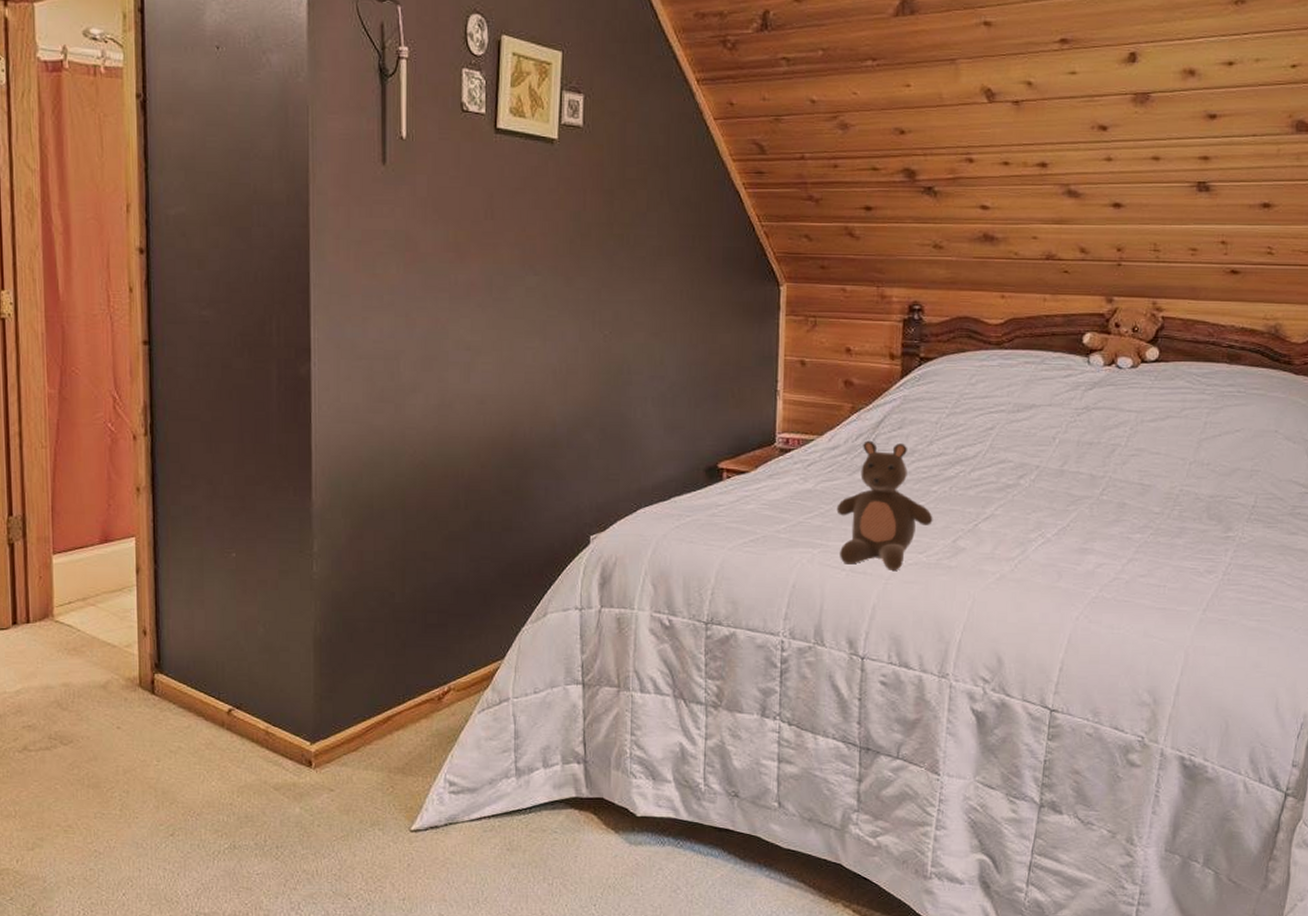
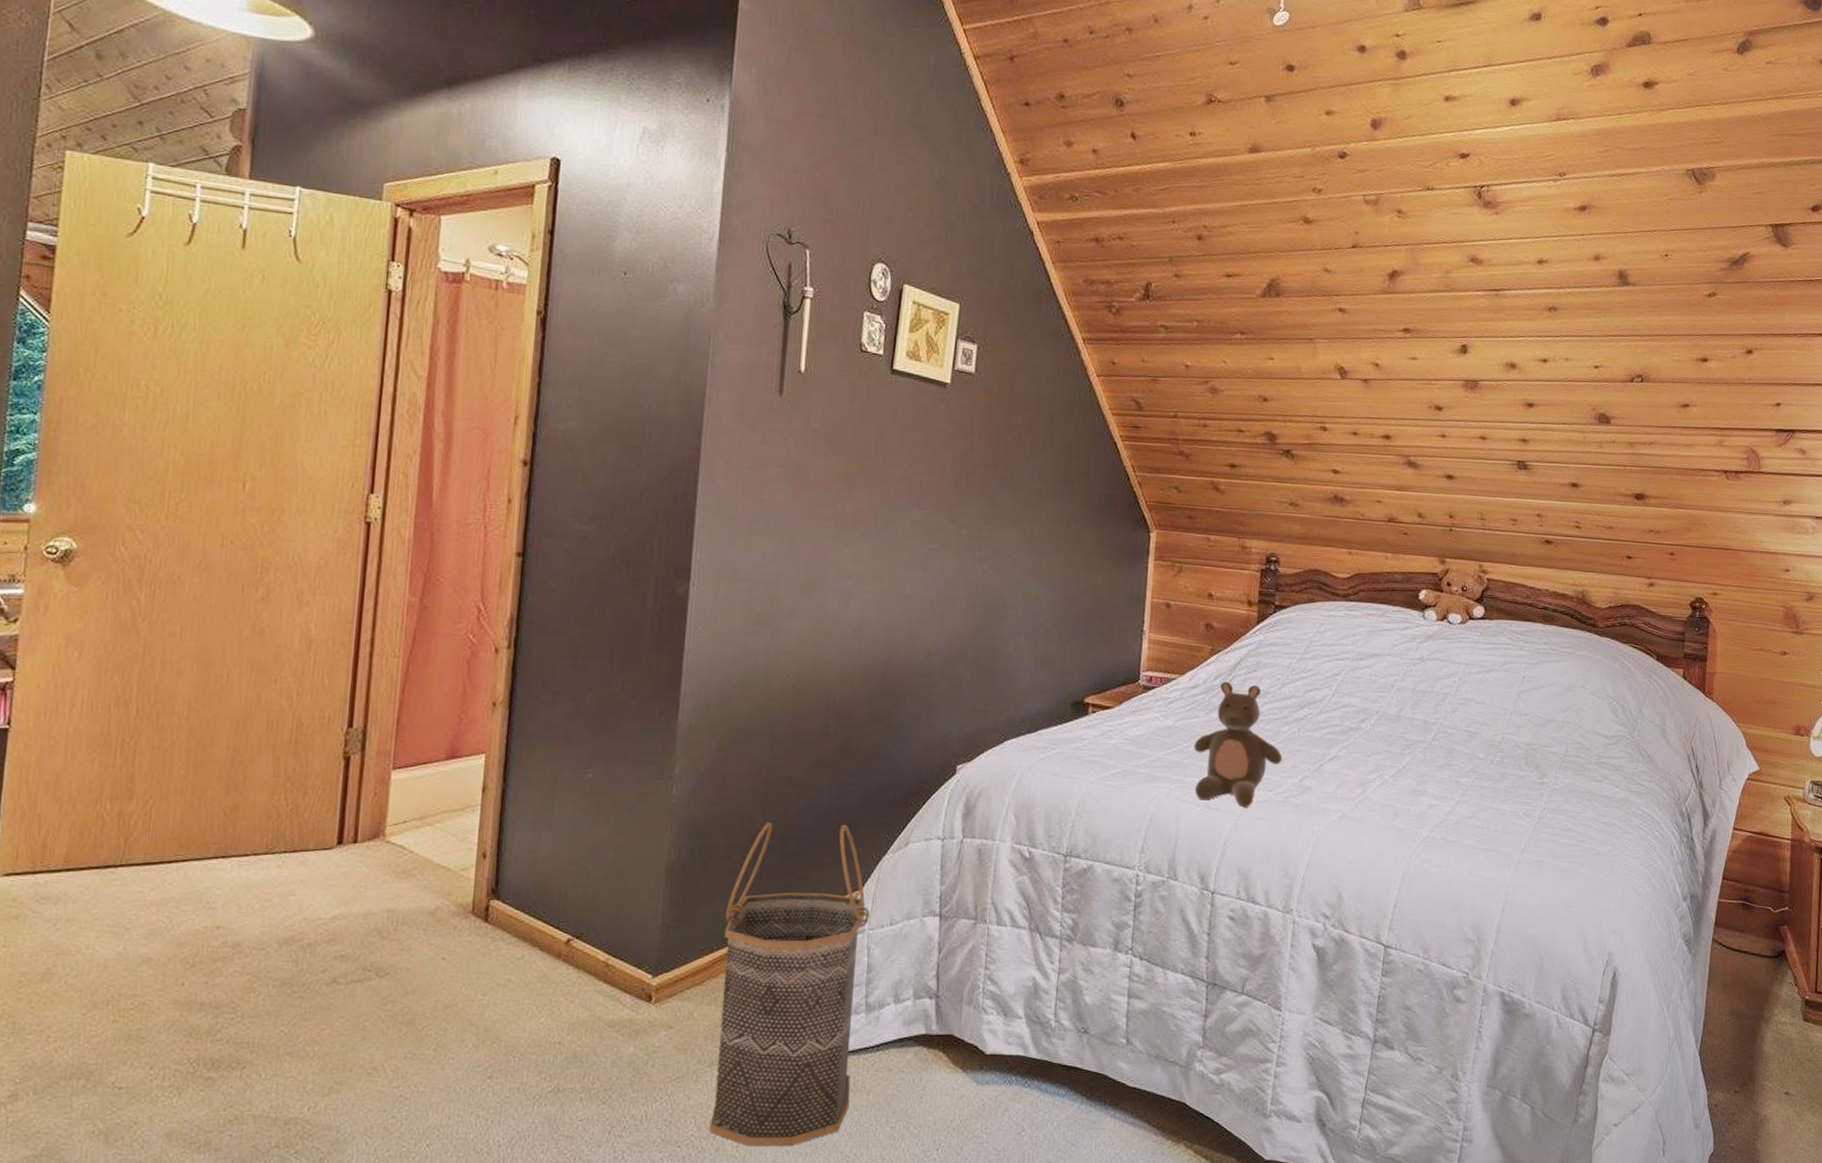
basket: none [374,596,513,900] -> present [709,822,870,1147]

